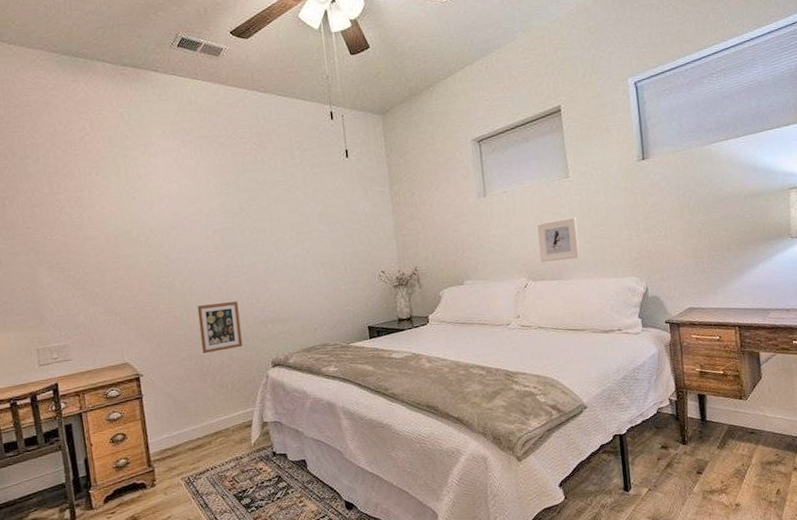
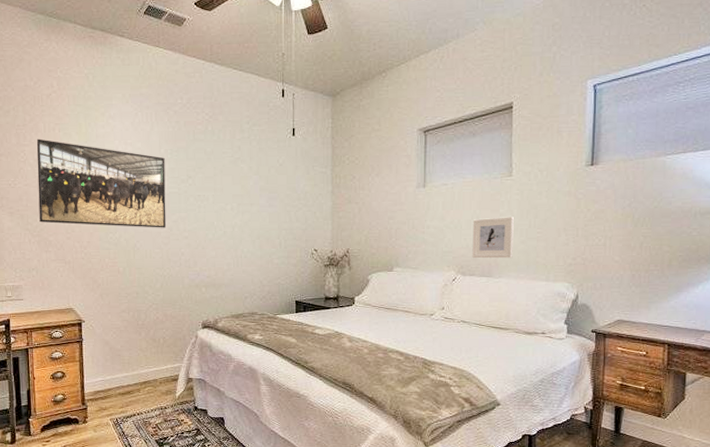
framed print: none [72,185,223,274] -> present [37,138,167,228]
picture frame: present [197,301,243,353] -> none [139,263,177,308]

